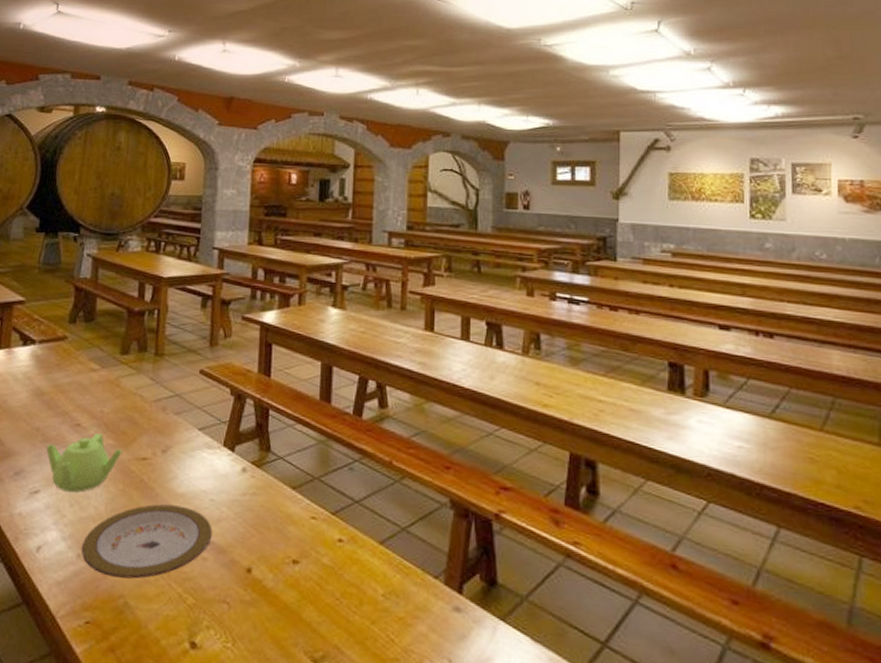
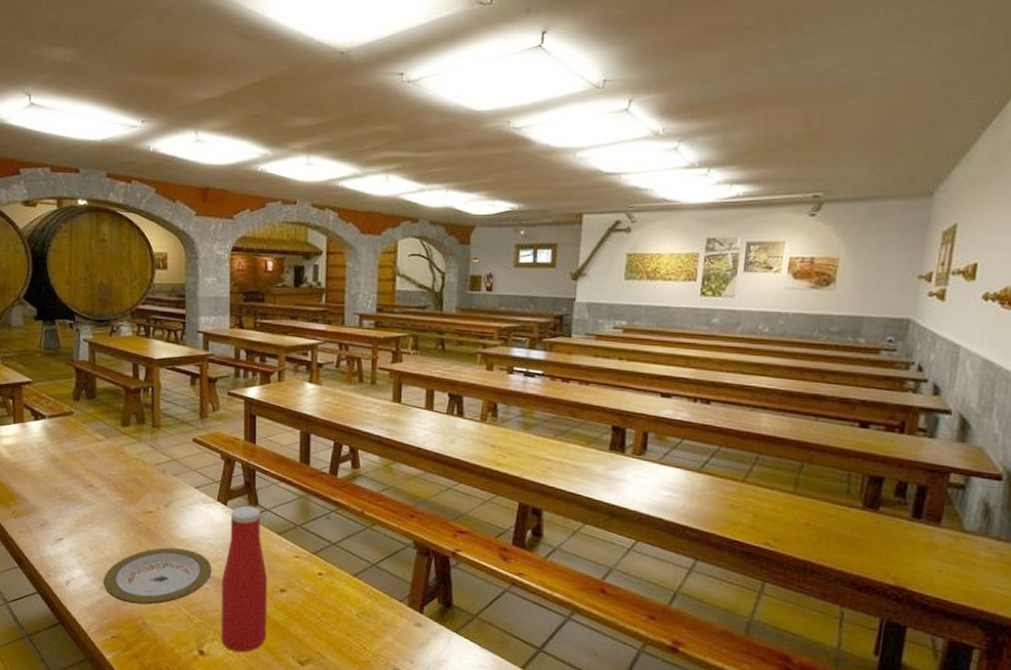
teapot: present [46,433,122,493] -> none [65,492,130,540]
bottle: none [218,452,278,646] -> present [221,506,268,653]

